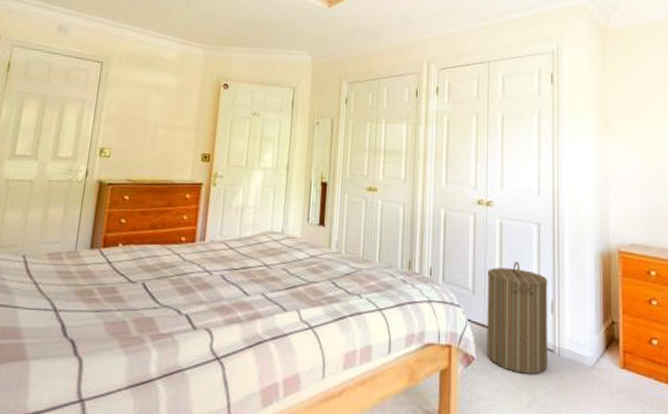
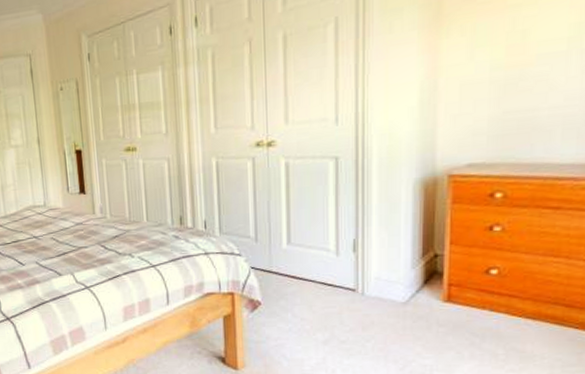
laundry hamper: present [487,262,548,374] -> none [272,203,349,314]

